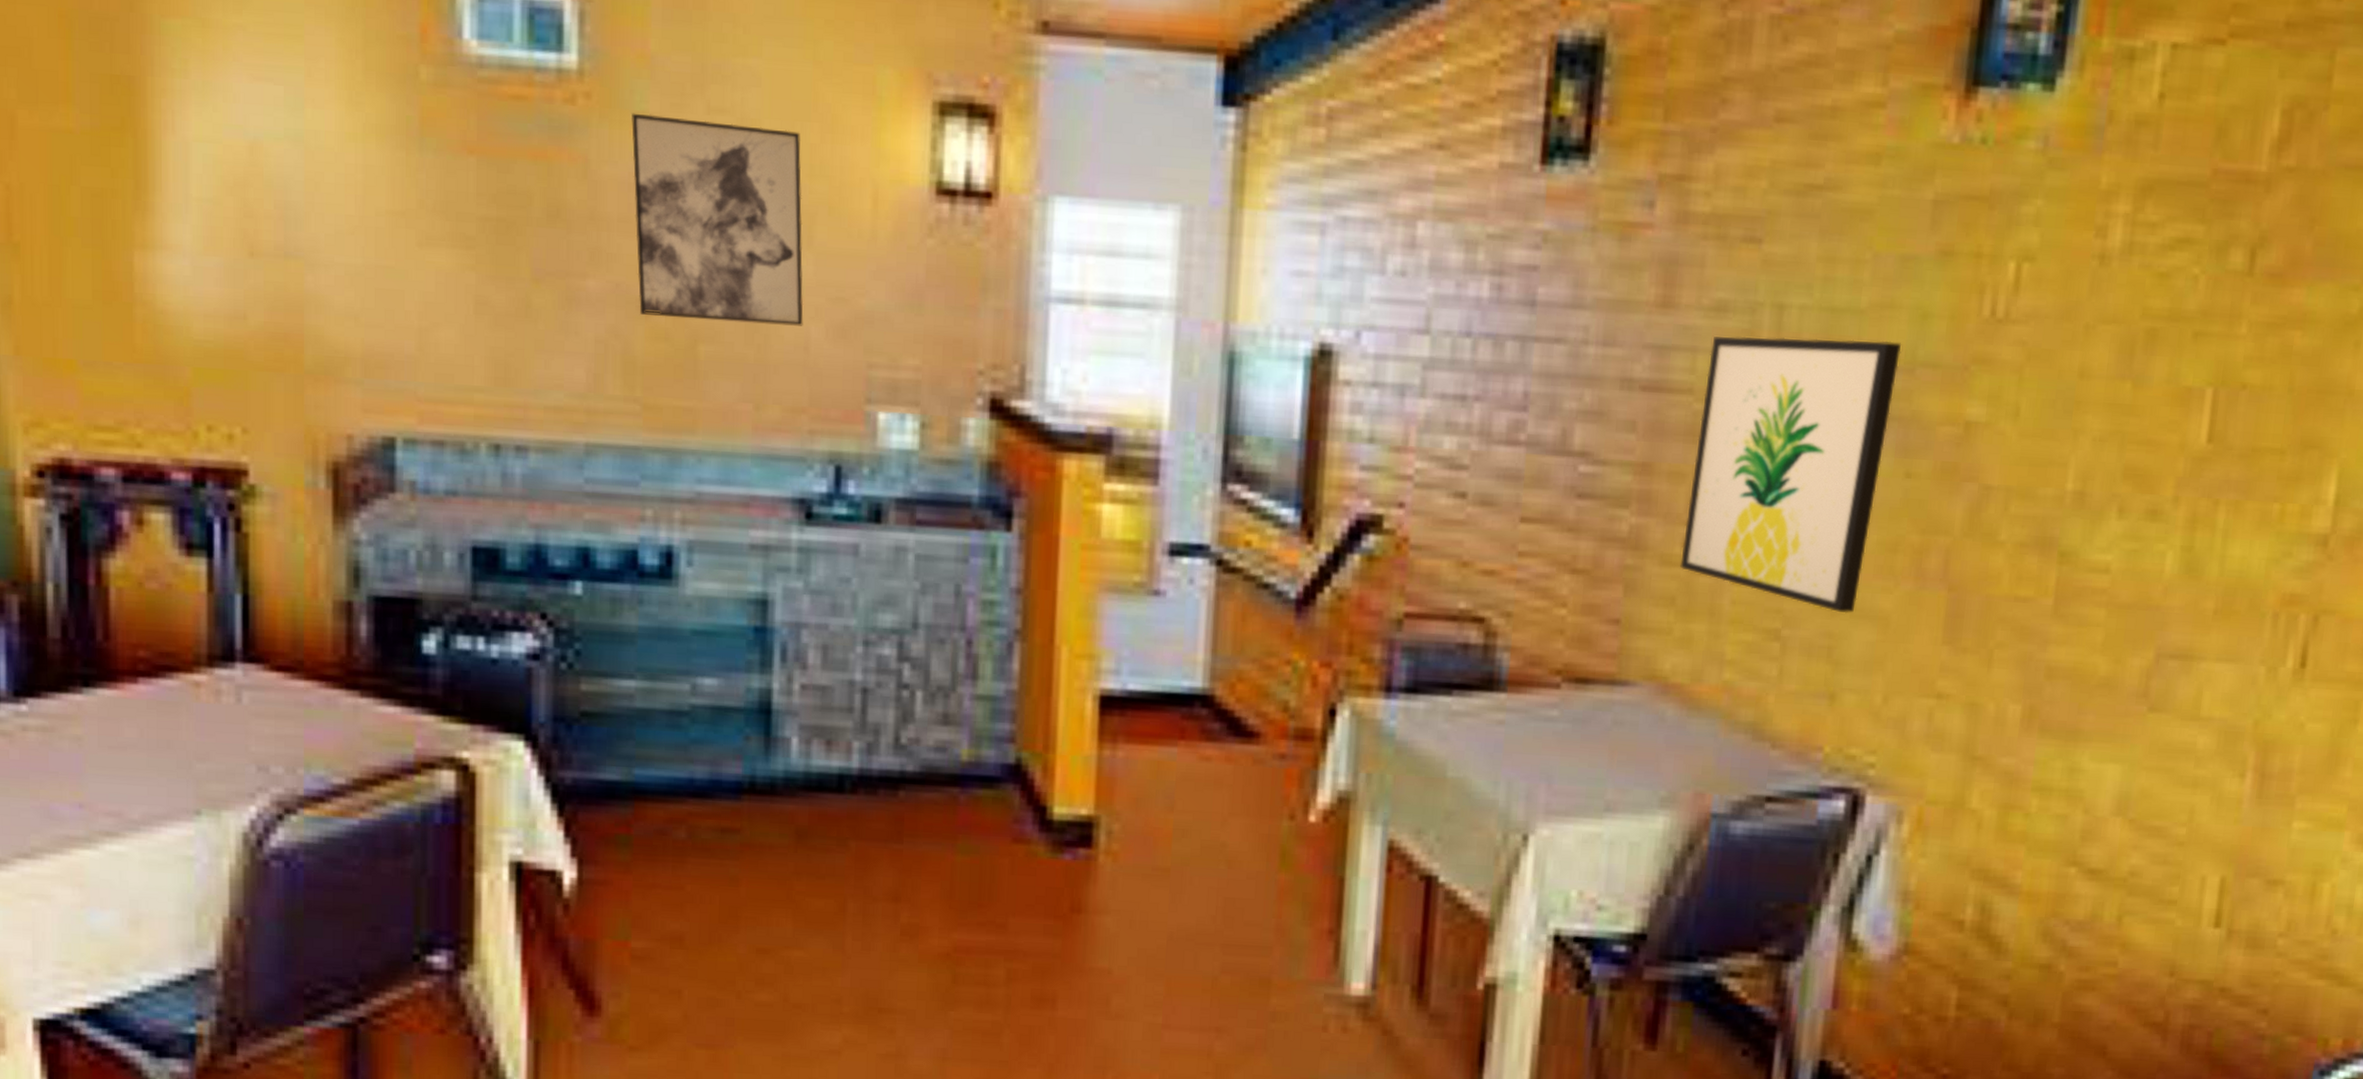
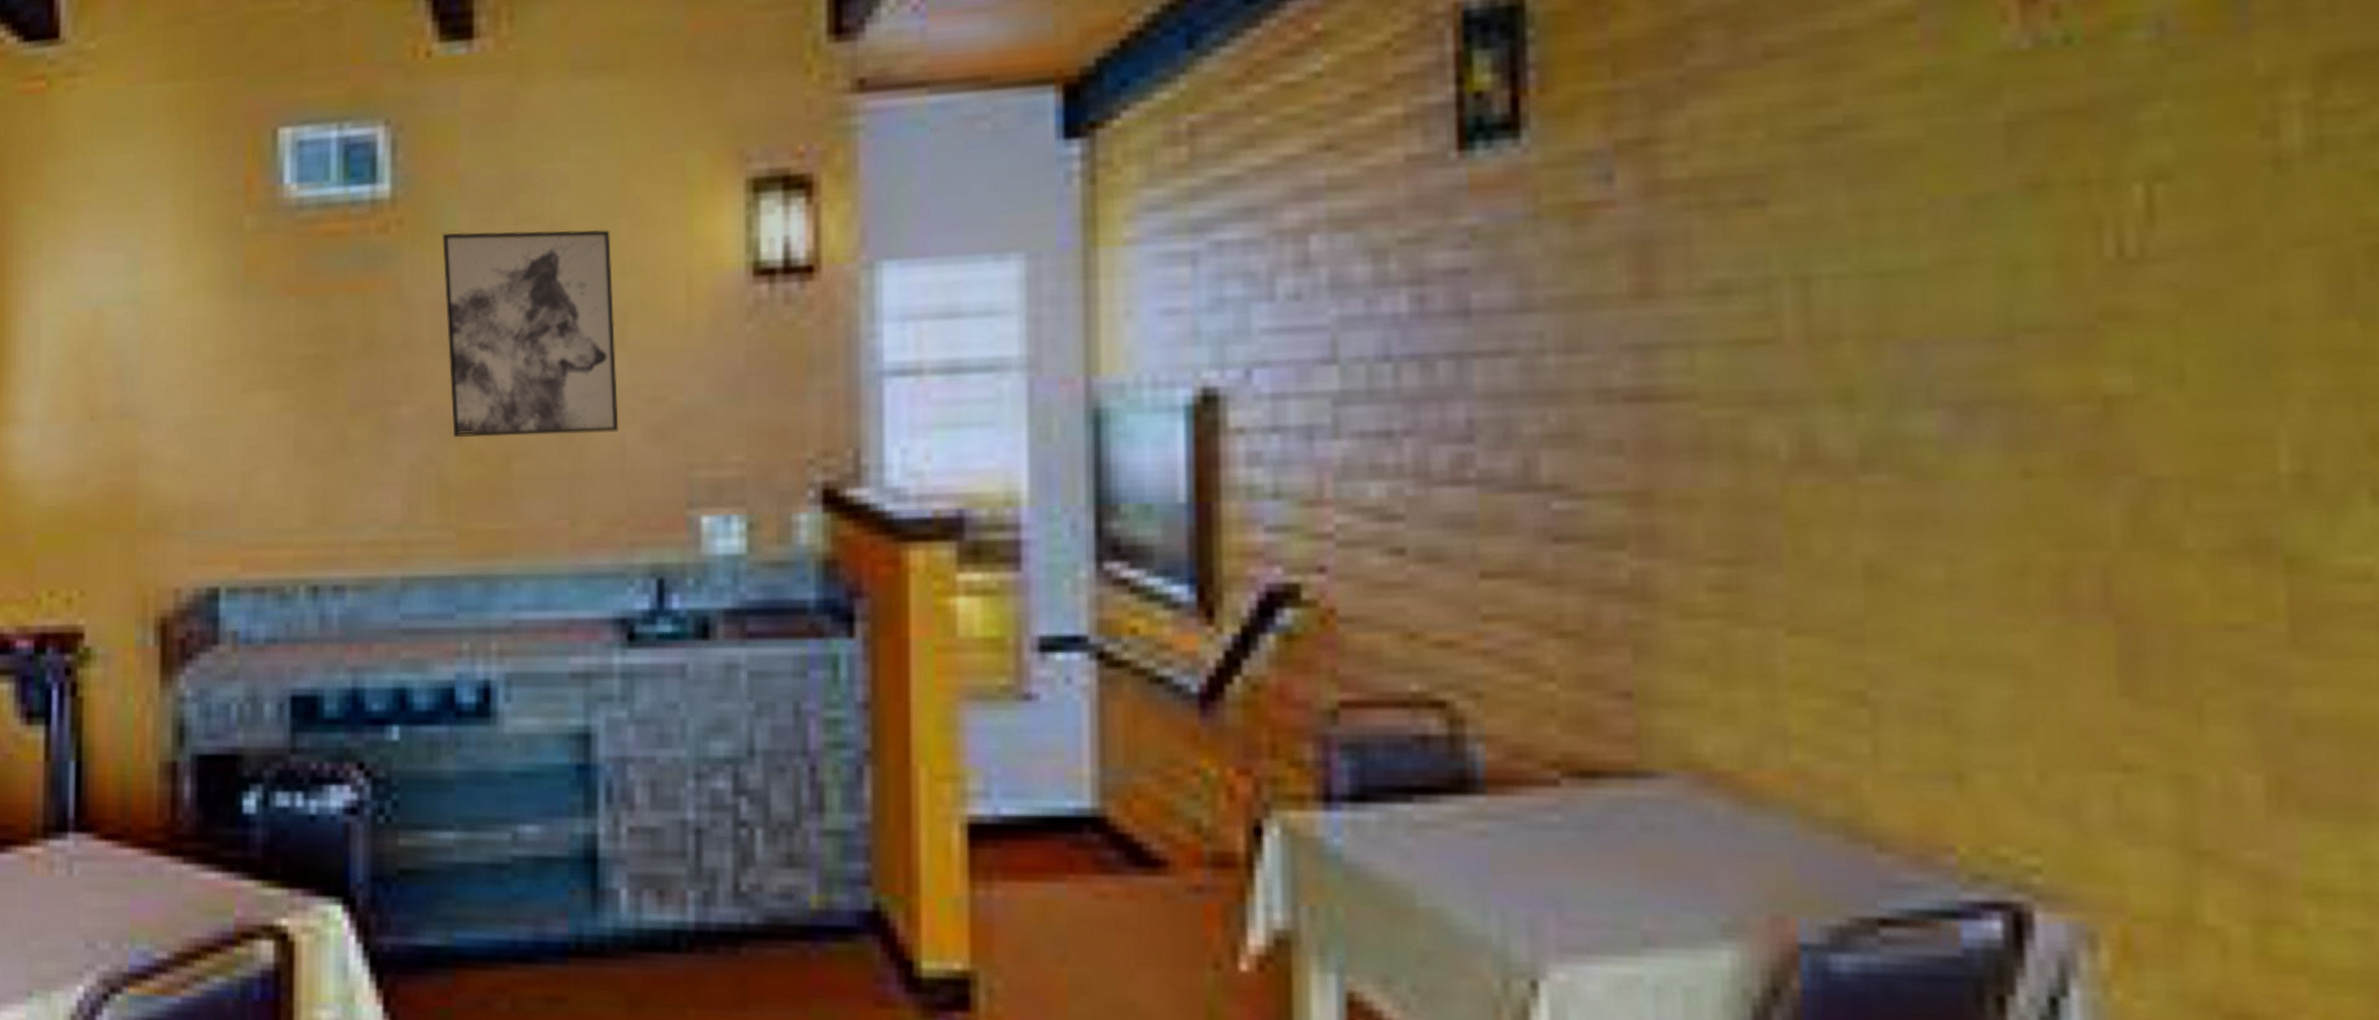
wall art: present [1680,336,1902,614] -> none [1707,305,1990,664]

